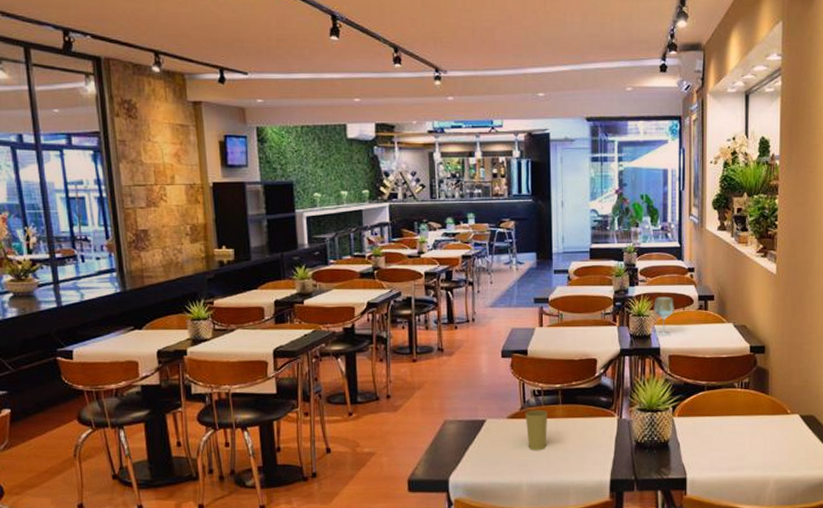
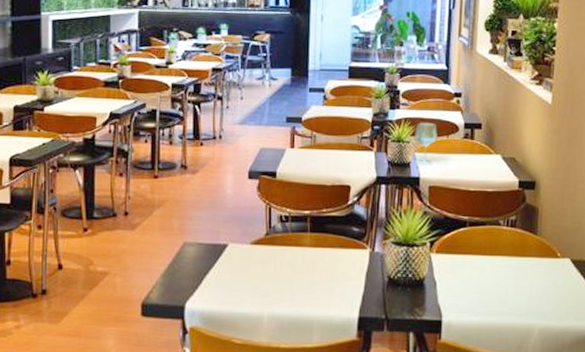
cup: present [525,409,547,451] -> none [270,236,294,281]

